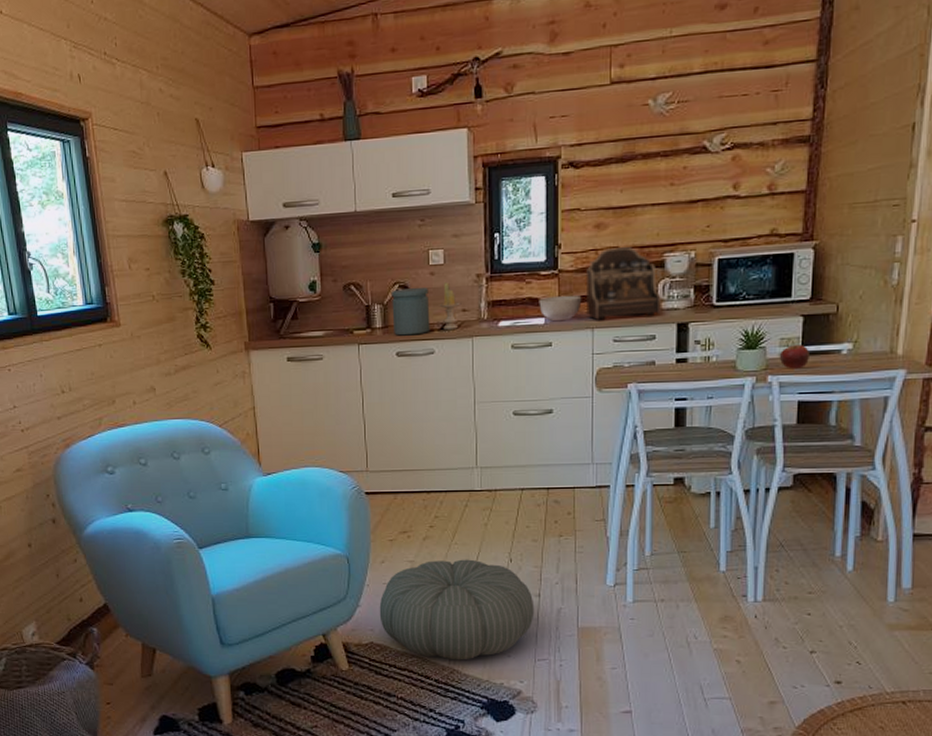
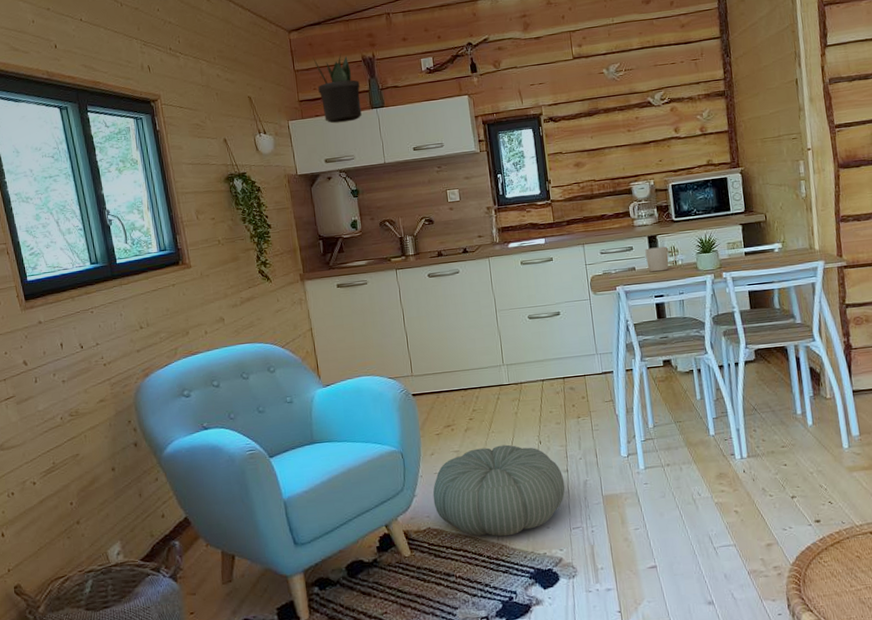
planter: none [277,65,333,158] -> present [313,53,362,124]
jar: present [392,287,430,336] -> none [420,219,454,261]
candle: present [437,282,462,330] -> none [458,215,477,253]
bowl: present [539,295,582,322] -> none [538,219,572,241]
spice rack: present [586,247,662,321] -> none [573,179,634,239]
mug: none [671,337,711,369] -> present [645,246,677,272]
fruit: present [779,345,809,369] -> none [728,247,752,267]

